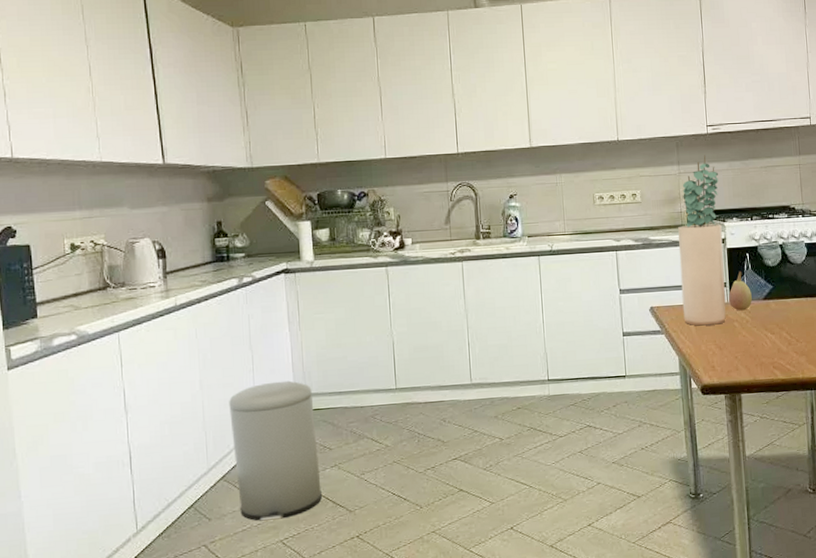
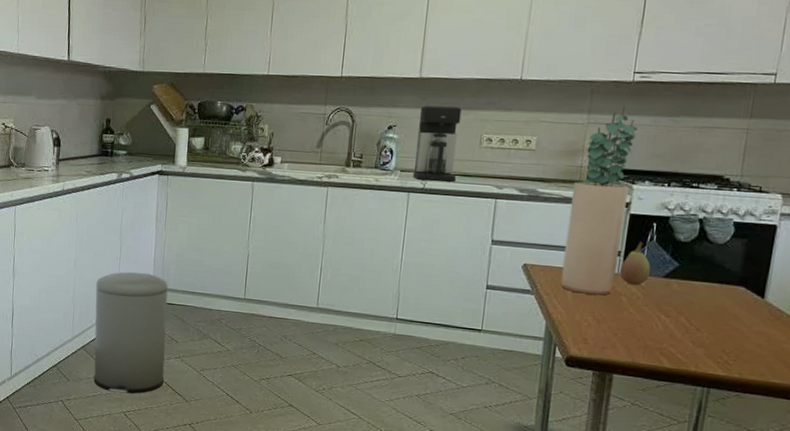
coffee maker: none [535,171,579,244] -> present [413,105,462,183]

